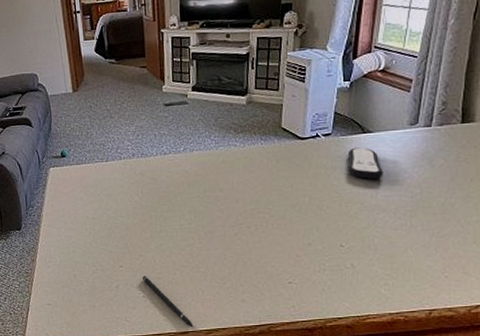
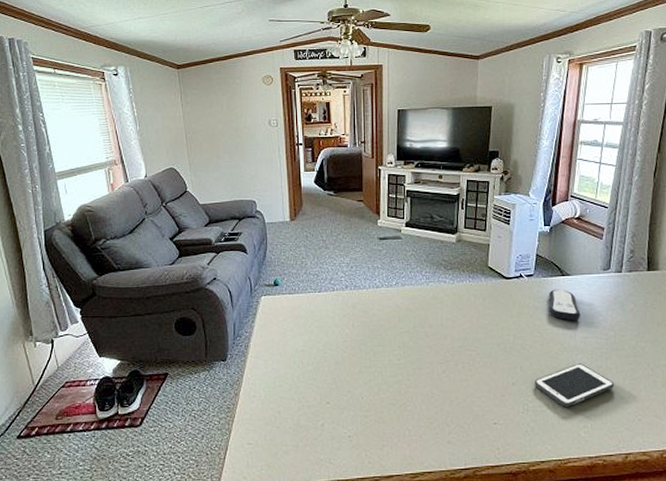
pen: present [143,275,194,327] -> none [349,413,399,471]
cell phone: none [331,222,419,266] -> present [534,363,614,407]

